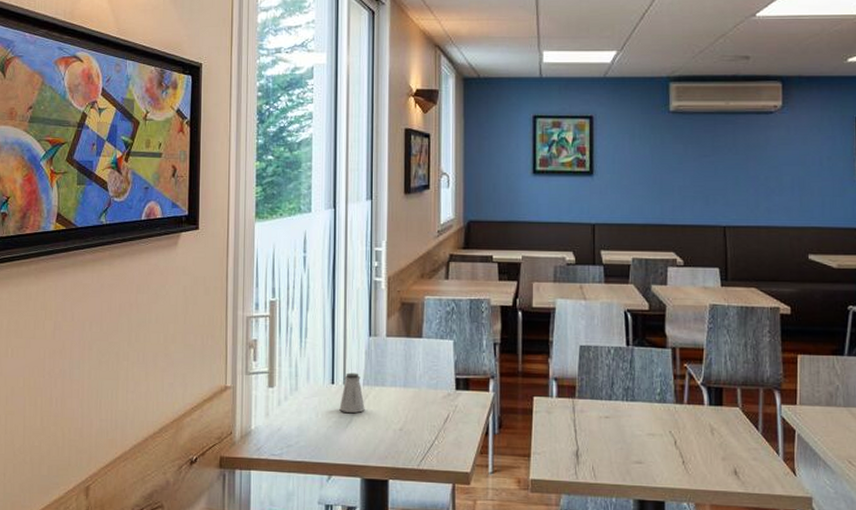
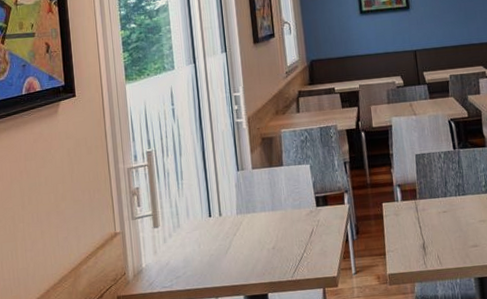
saltshaker: present [339,372,365,413] -> none [218,204,241,241]

